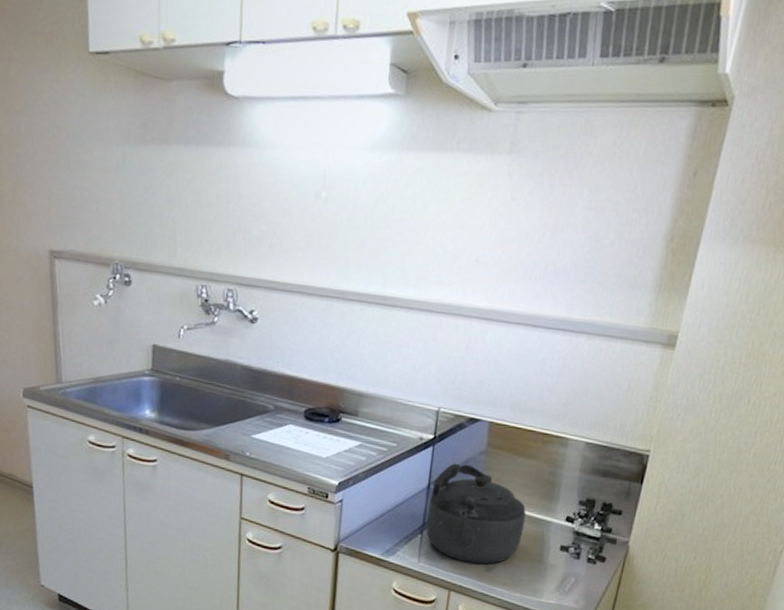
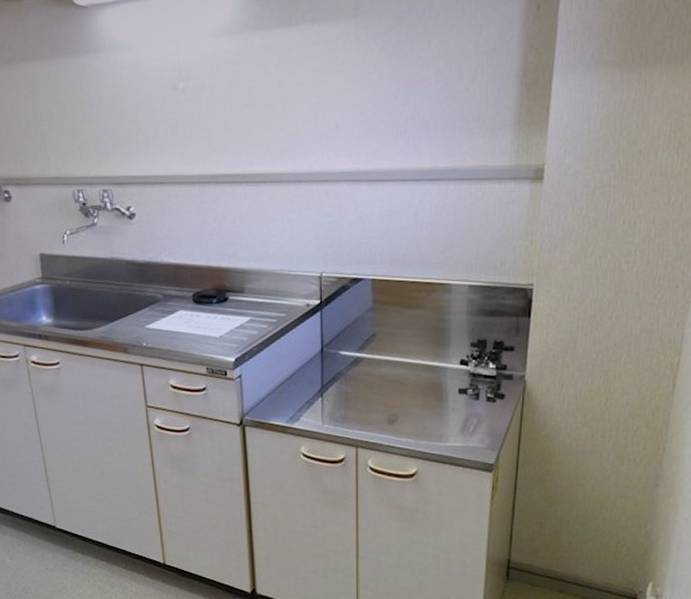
kettle: present [426,463,526,564] -> none [324,323,420,418]

